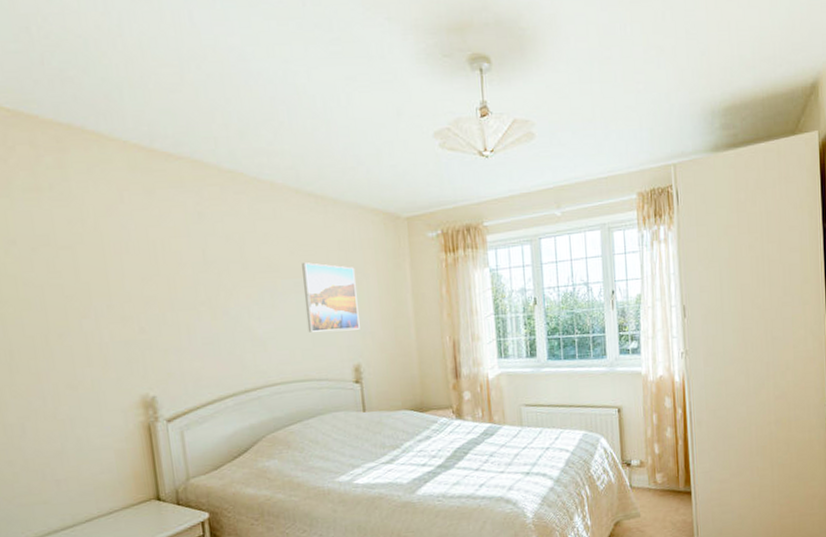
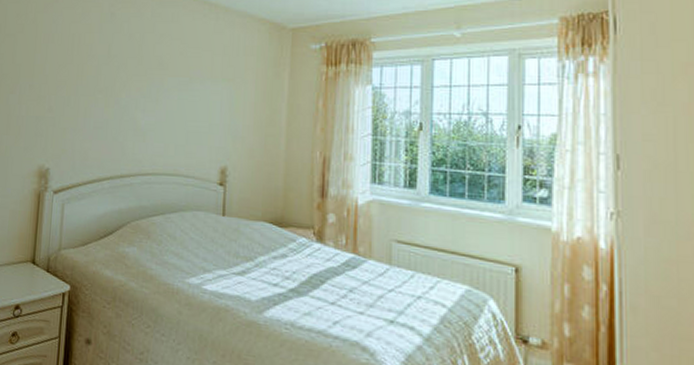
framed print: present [302,262,360,332] -> none [184,64,236,133]

